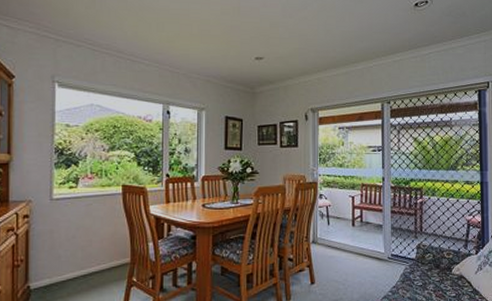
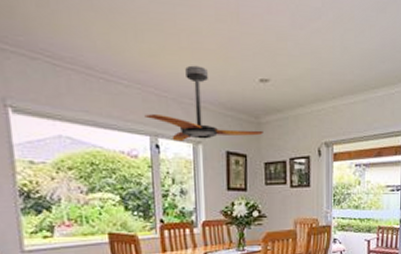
ceiling fan: none [160,48,257,109] -> present [144,65,263,142]

